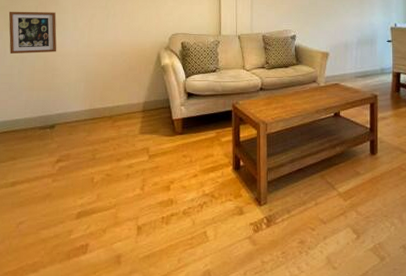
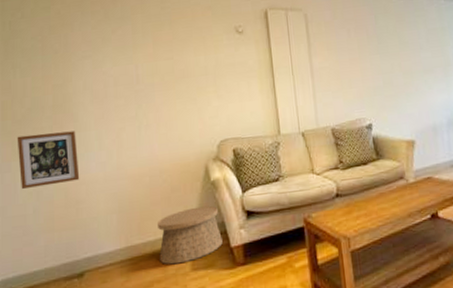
basket: none [115,85,166,127] -> present [158,205,223,265]

